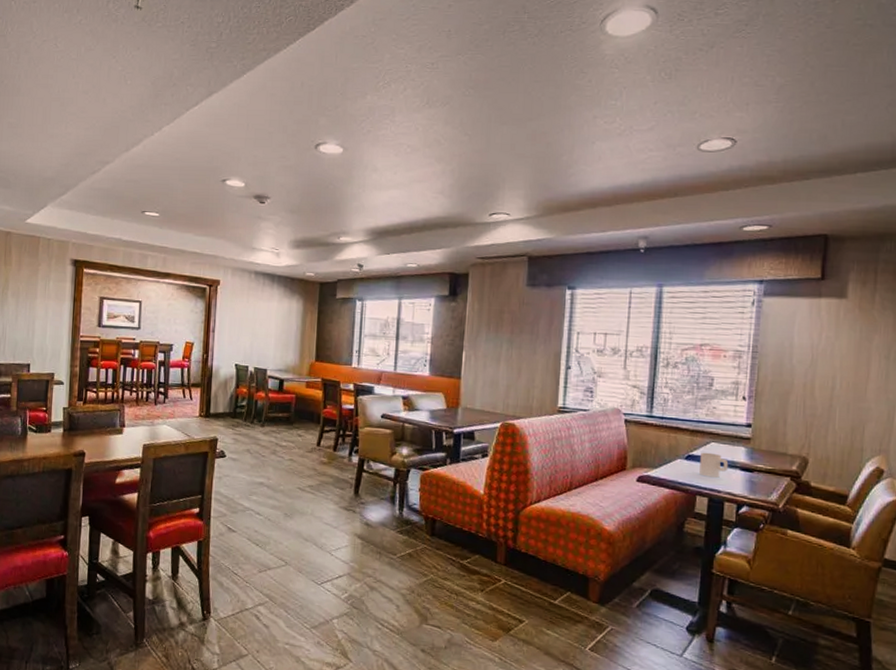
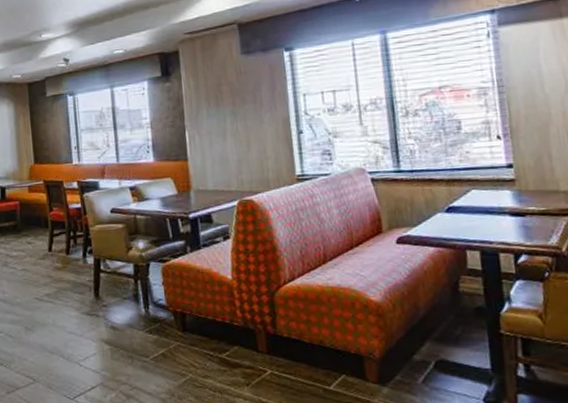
cup: present [699,452,729,479] -> none [462,201,496,229]

